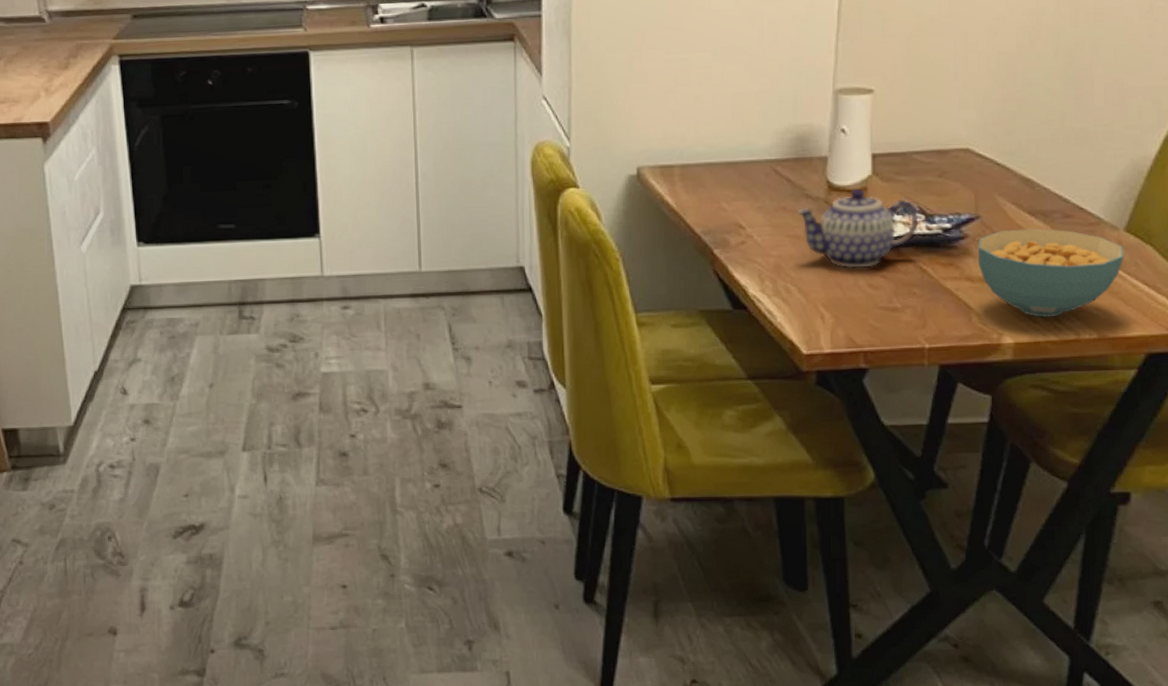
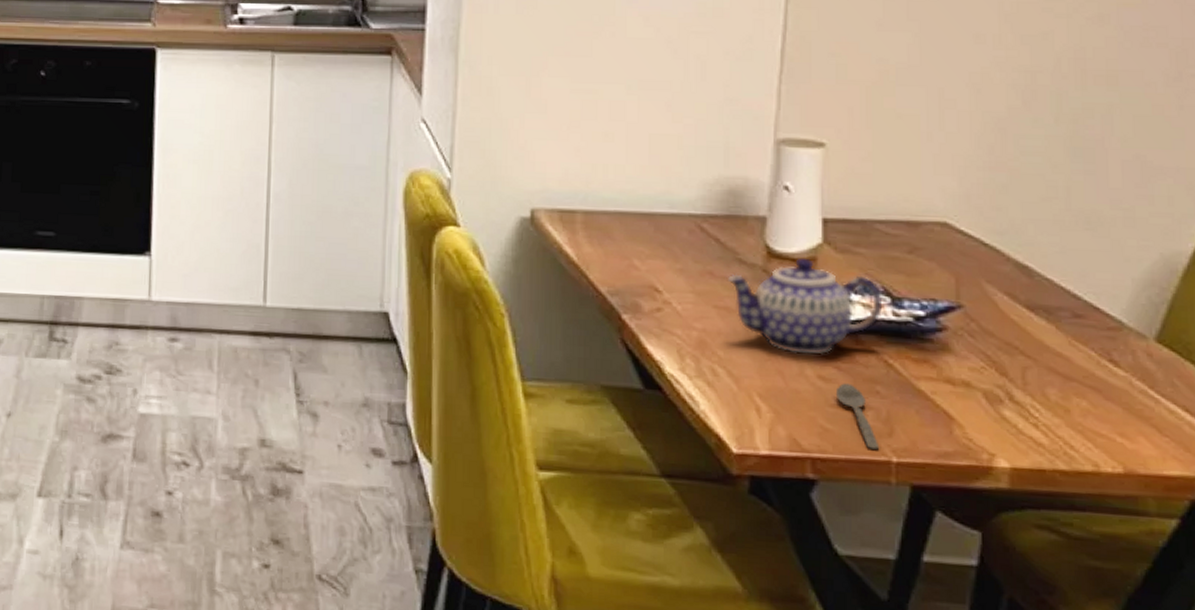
spoon: none [883,288,916,340] -> present [836,383,880,450]
cereal bowl: present [978,228,1124,317] -> none [961,326,1156,441]

